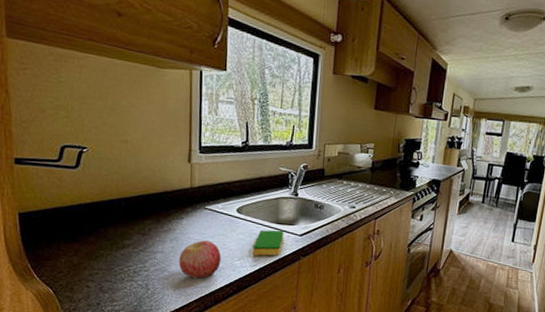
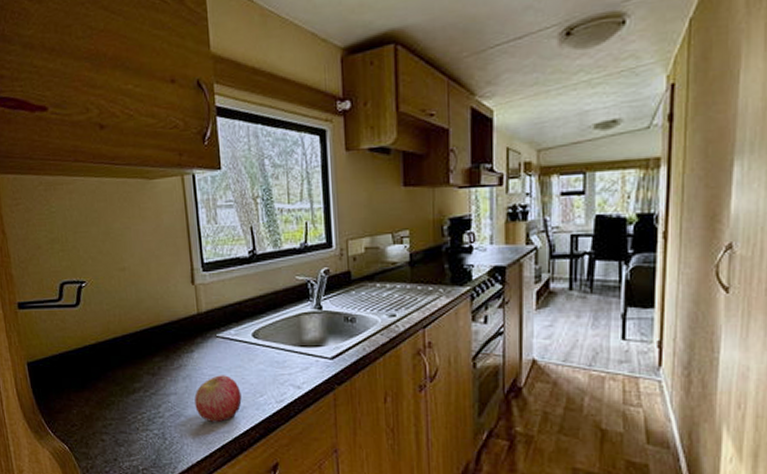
dish sponge: present [252,230,284,256] -> none [276,354,312,388]

